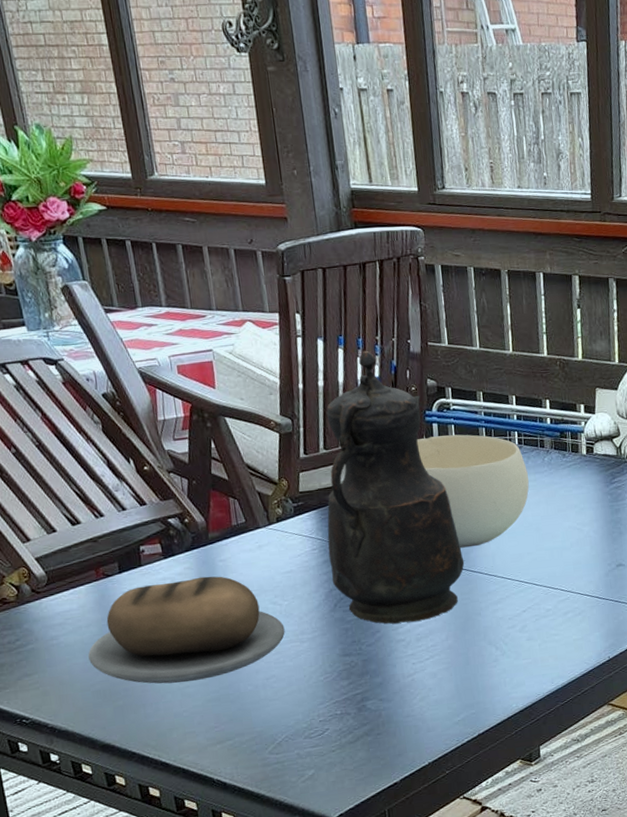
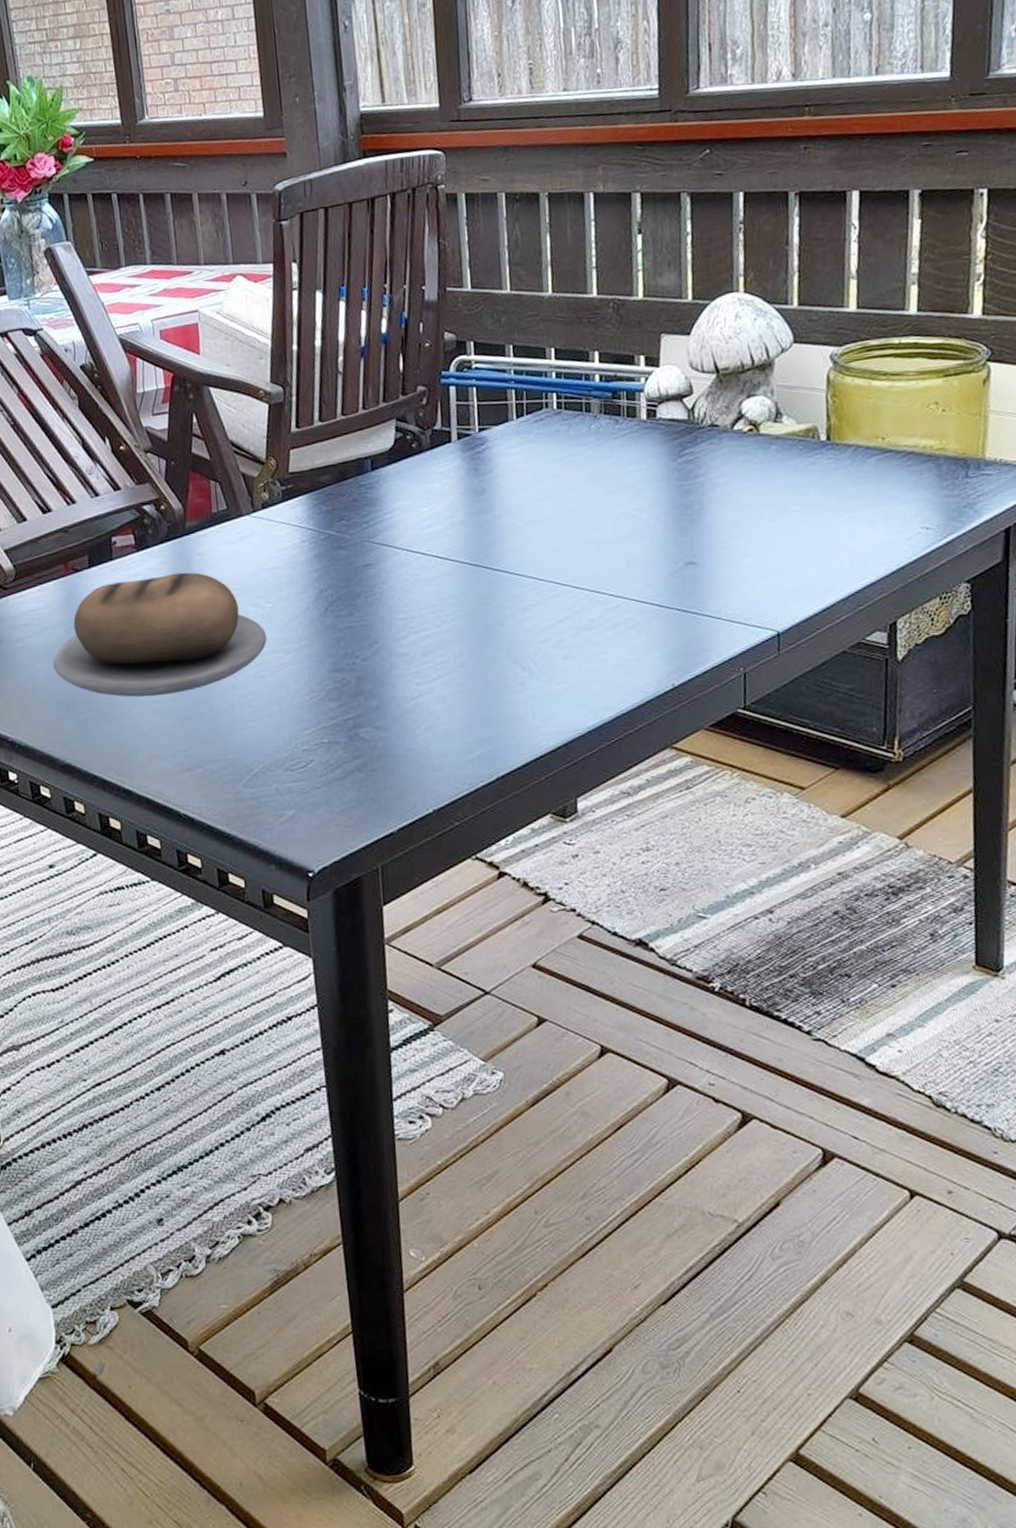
coffeepot: present [327,350,465,624] -> none [320,301,485,634]
bowl: present [416,434,529,548] -> none [429,398,570,540]

